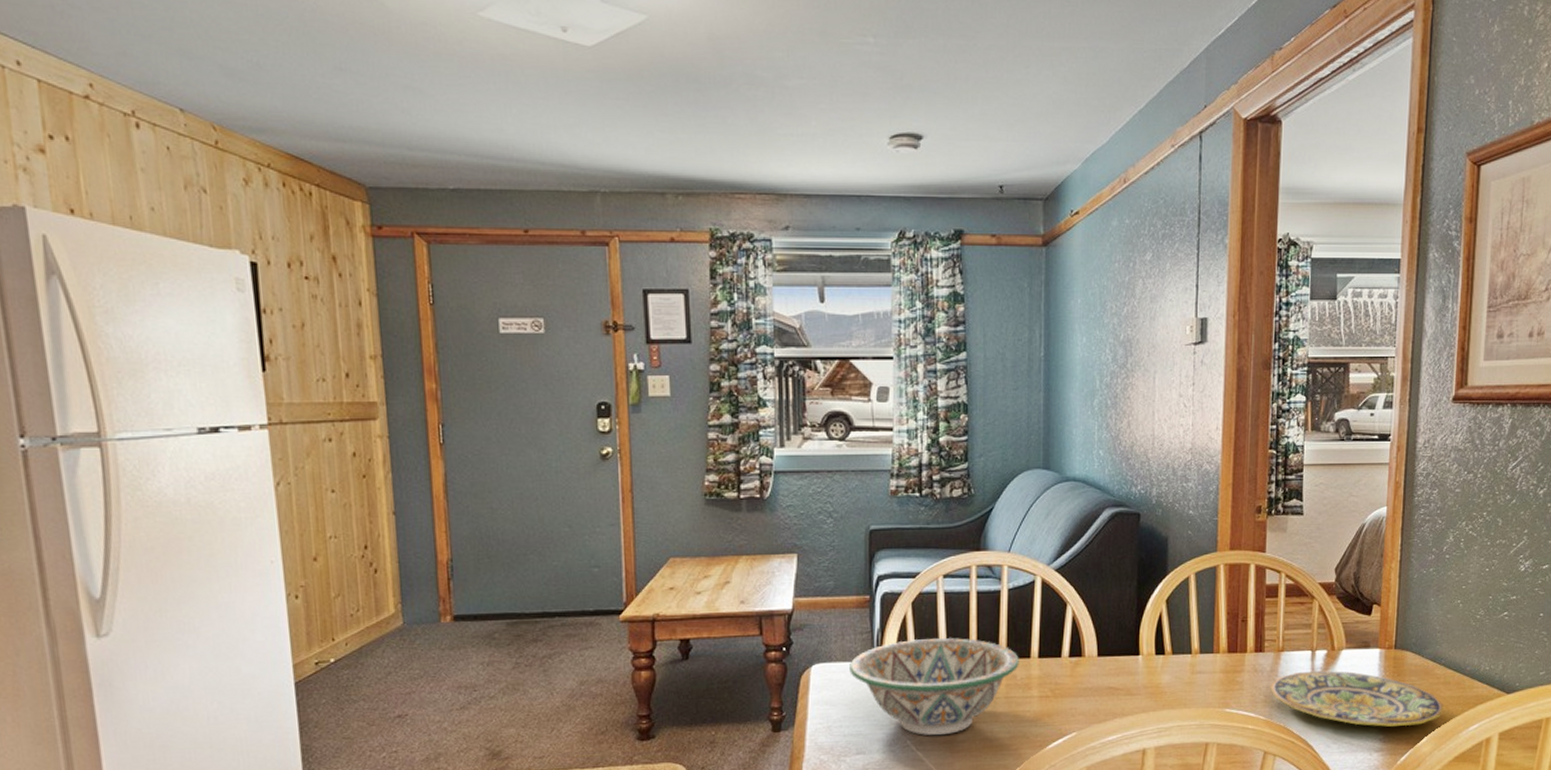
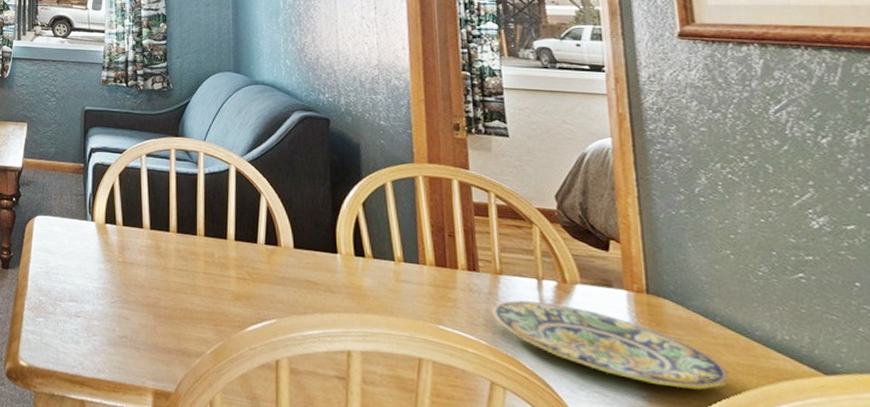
decorative bowl: present [849,638,1019,736] -> none [66,206,217,299]

